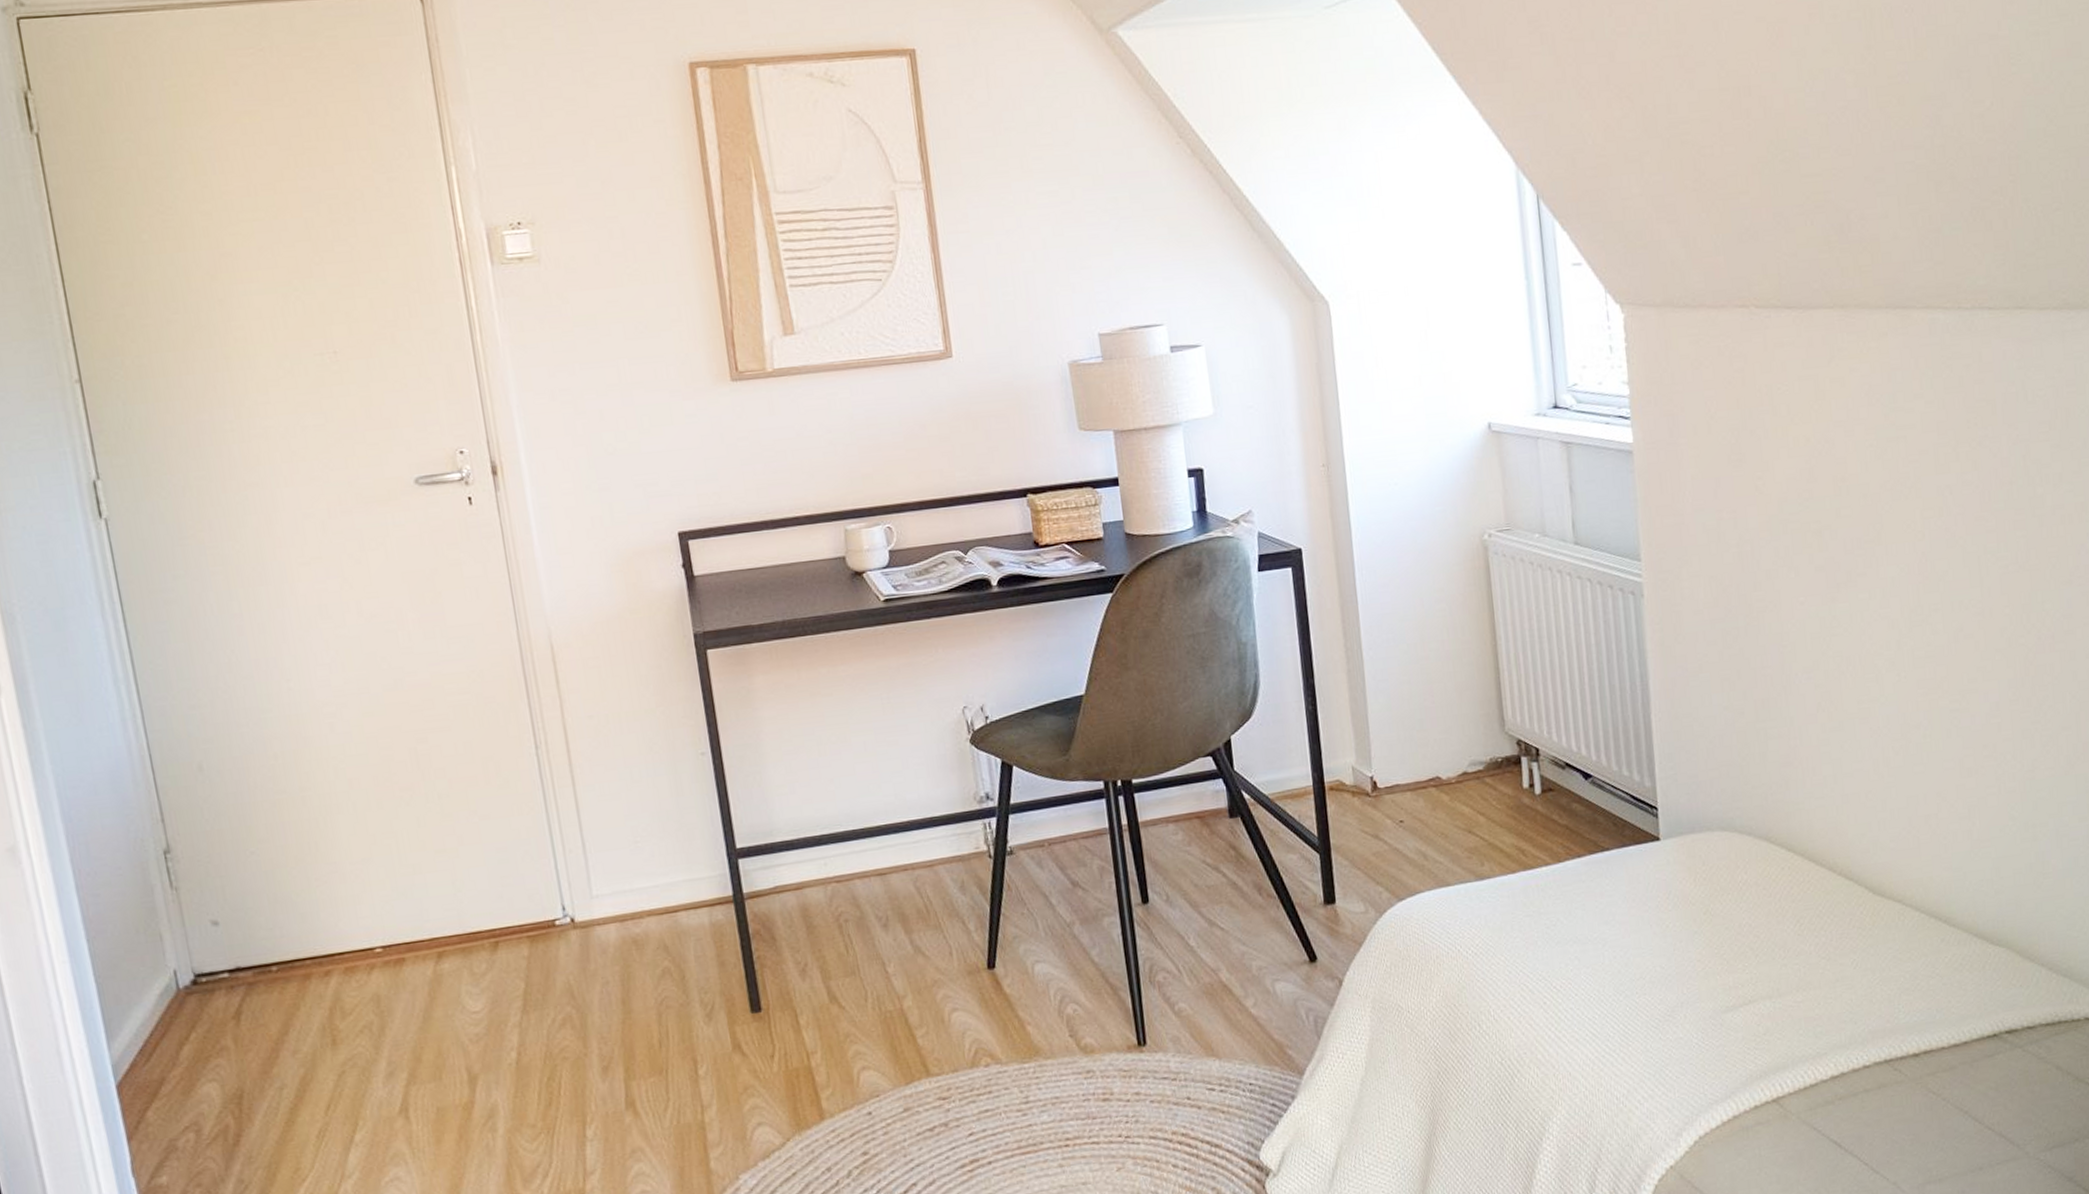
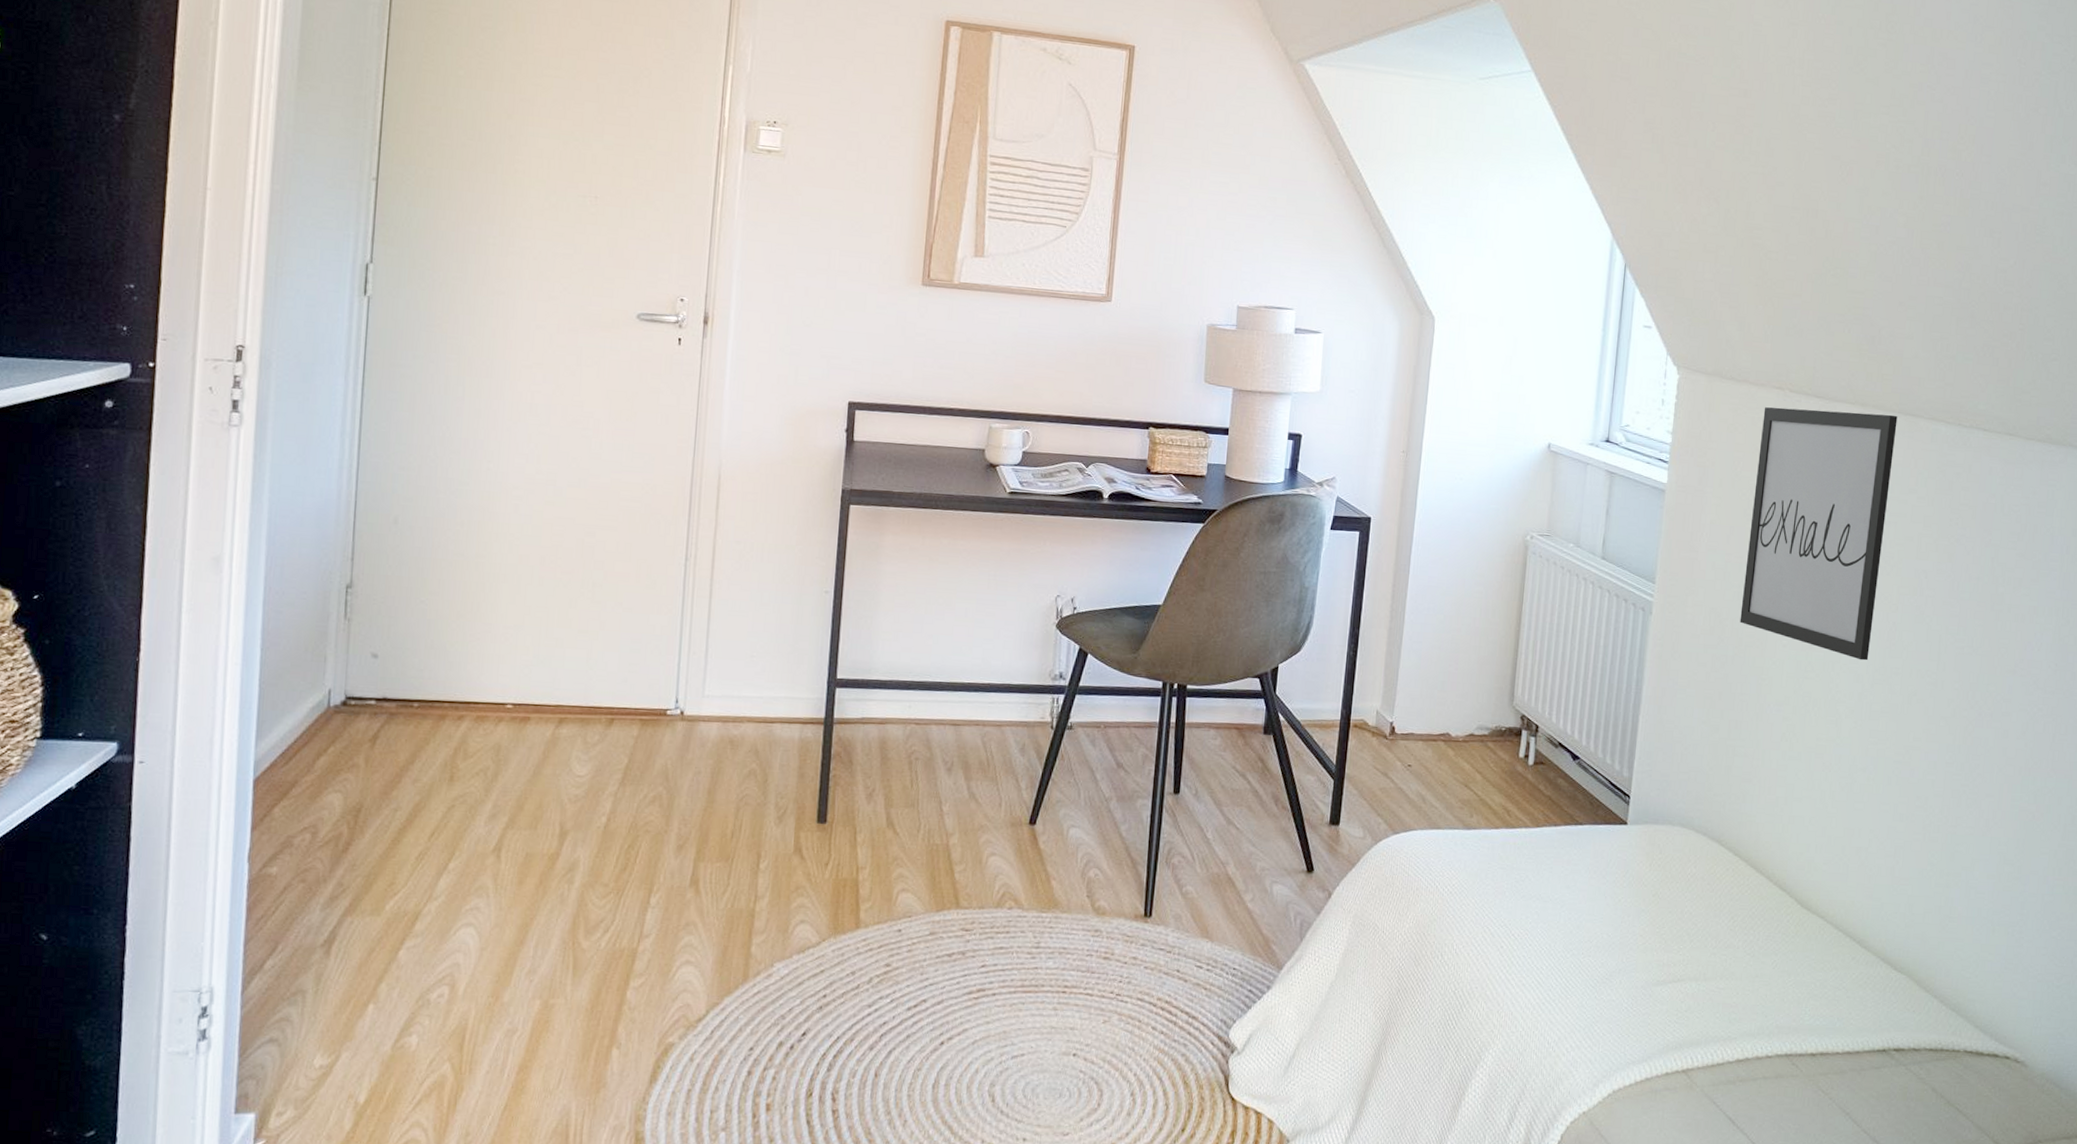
wall art: none [1729,311,1901,603] -> present [1740,407,1898,661]

